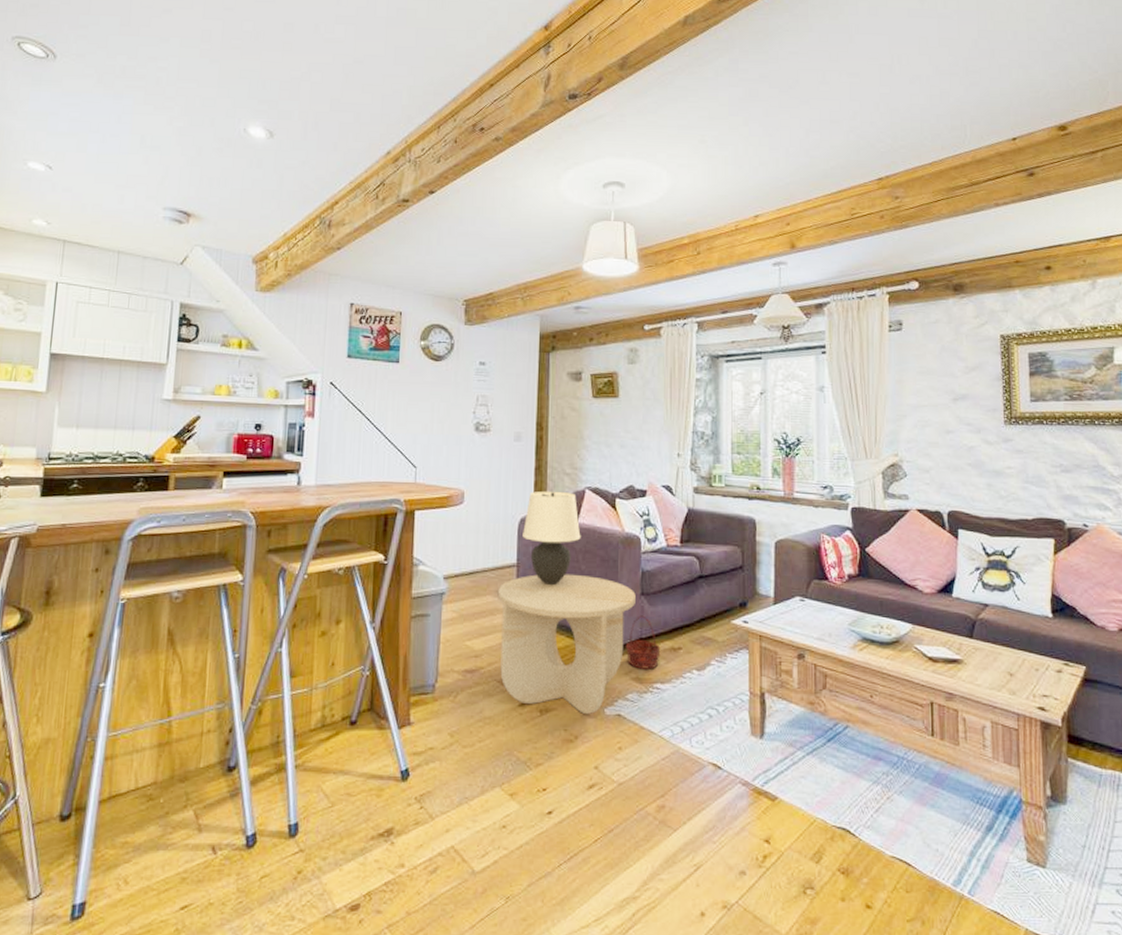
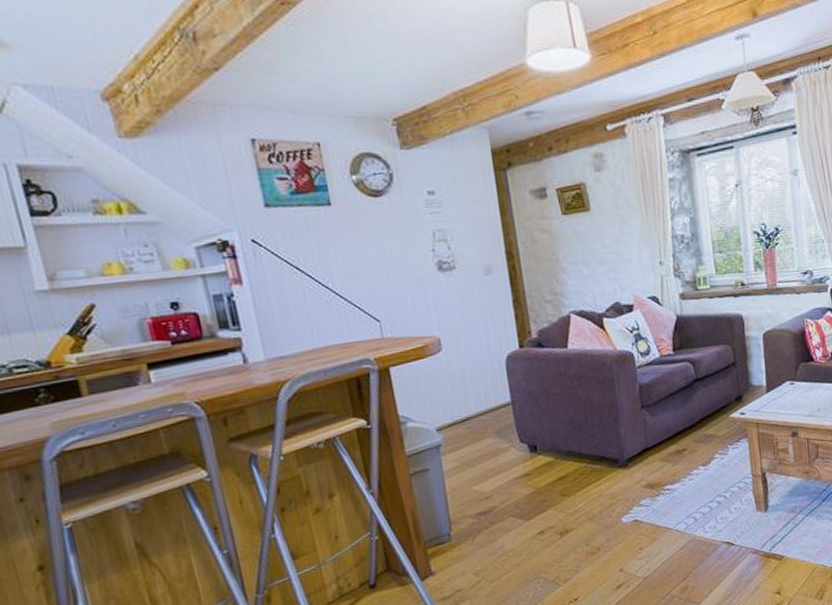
side table: present [497,574,636,714] -> none [496,399,637,531]
table lamp: present [523,490,581,585] -> none [511,320,573,416]
basket: present [625,615,661,669] -> none [633,426,667,476]

